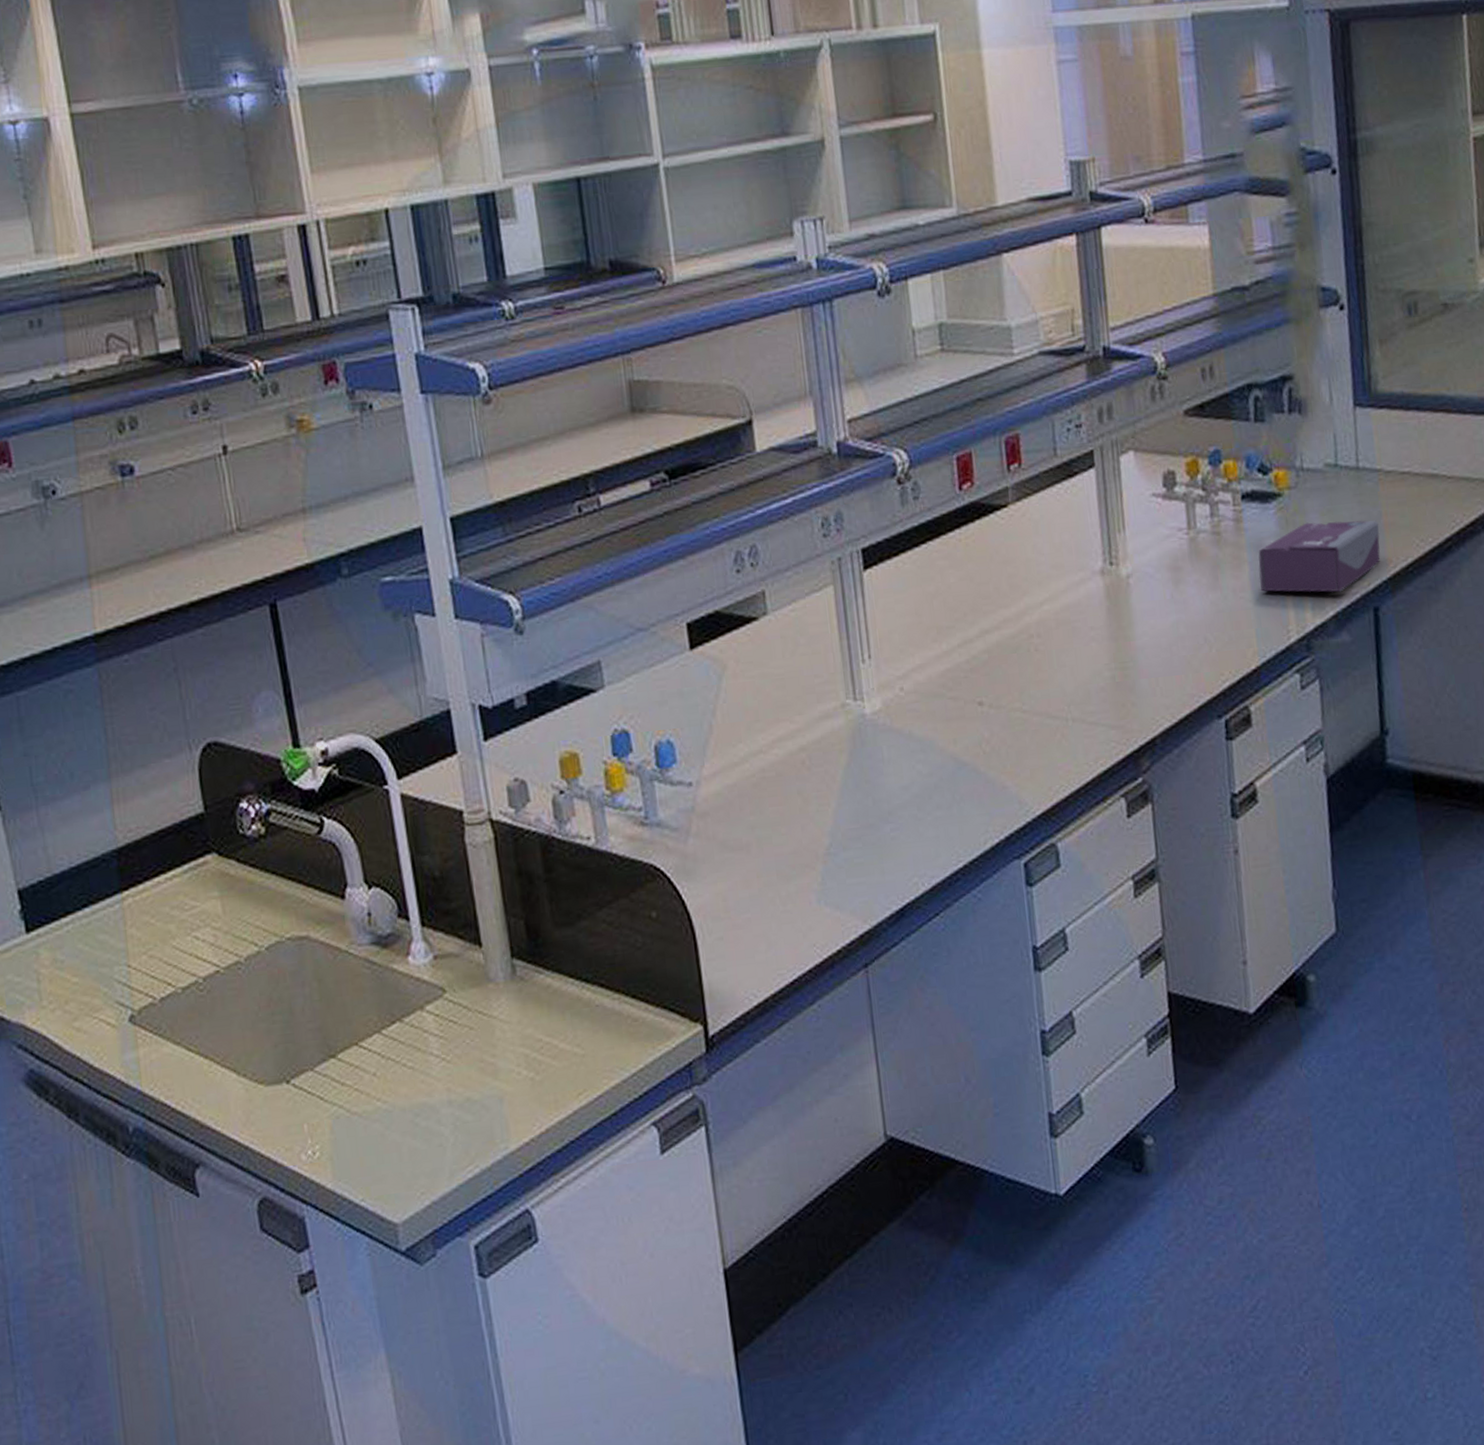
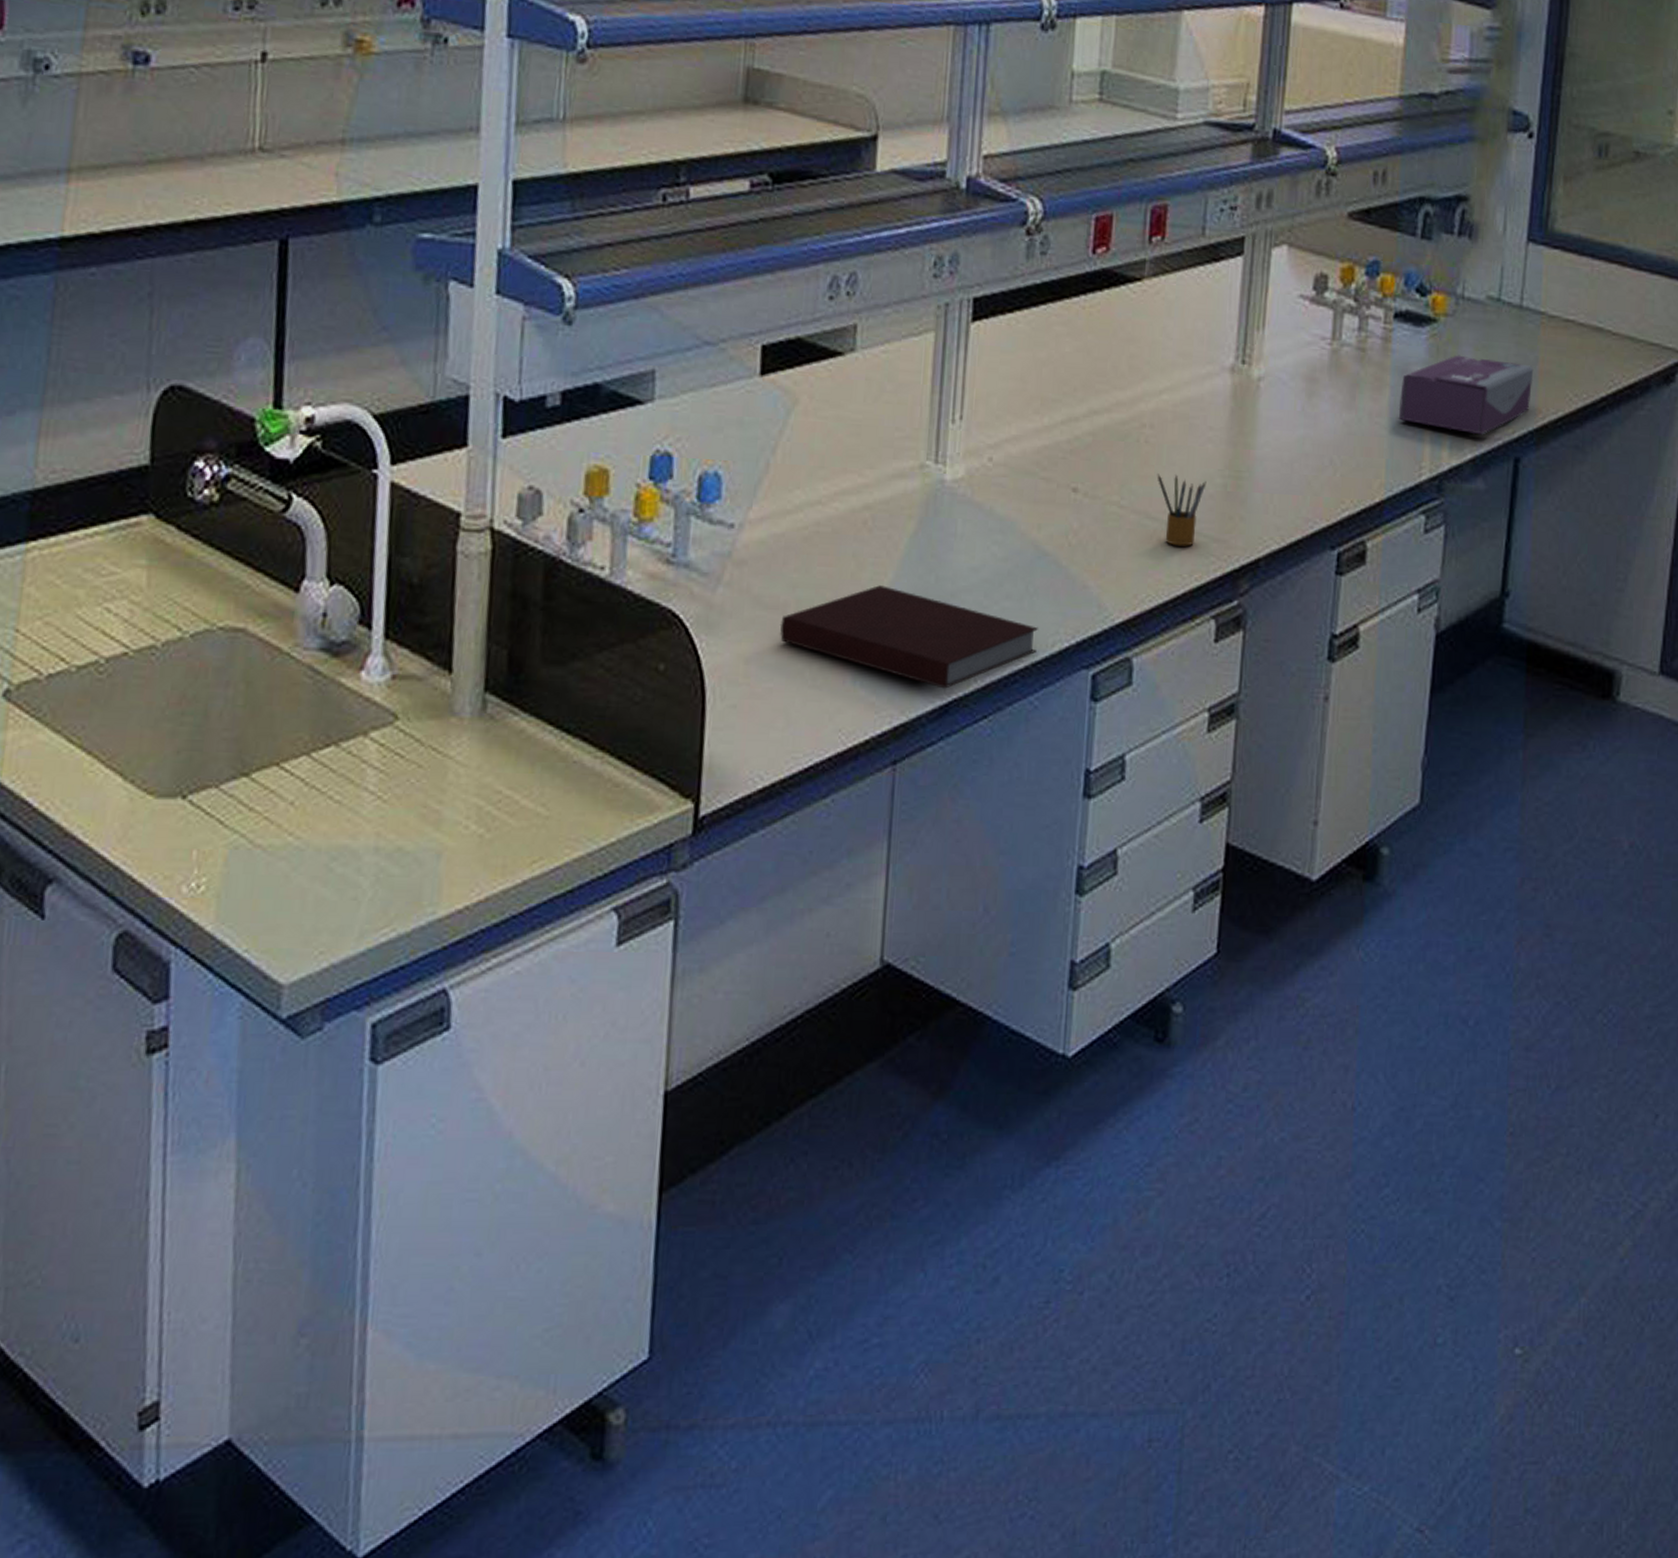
notebook: none [746,814,972,896] -> present [779,585,1039,689]
pencil box: none [1051,675,1097,738] -> present [1157,473,1207,546]

